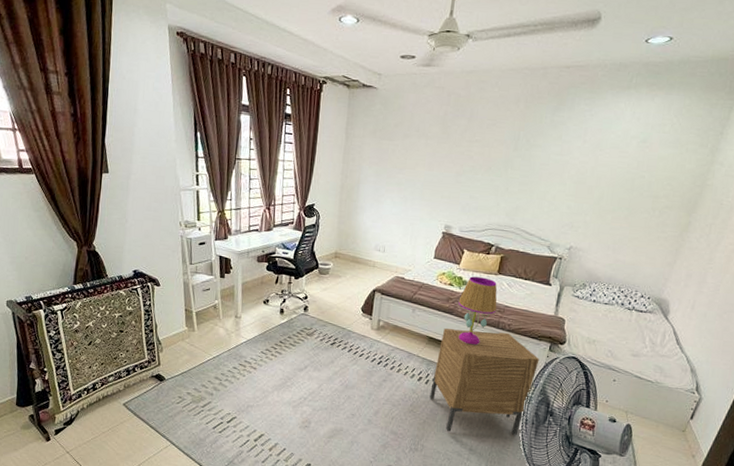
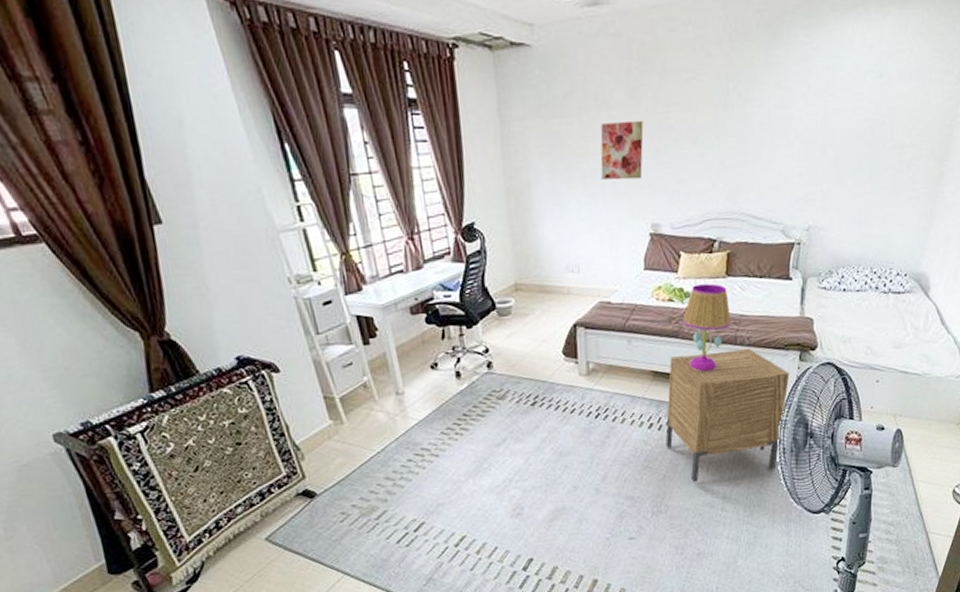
wall art: none [412,148,451,191] -> present [600,120,644,180]

